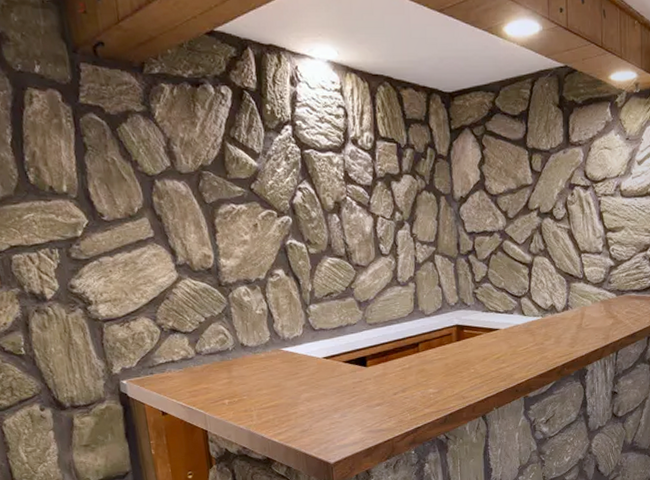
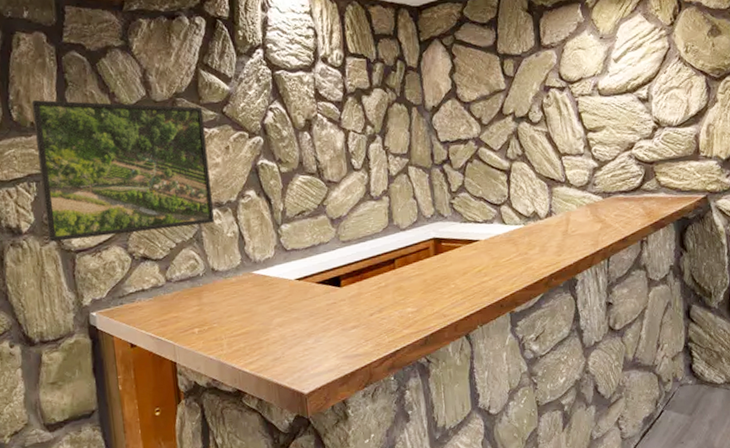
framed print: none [49,164,244,310] -> present [31,100,215,242]

